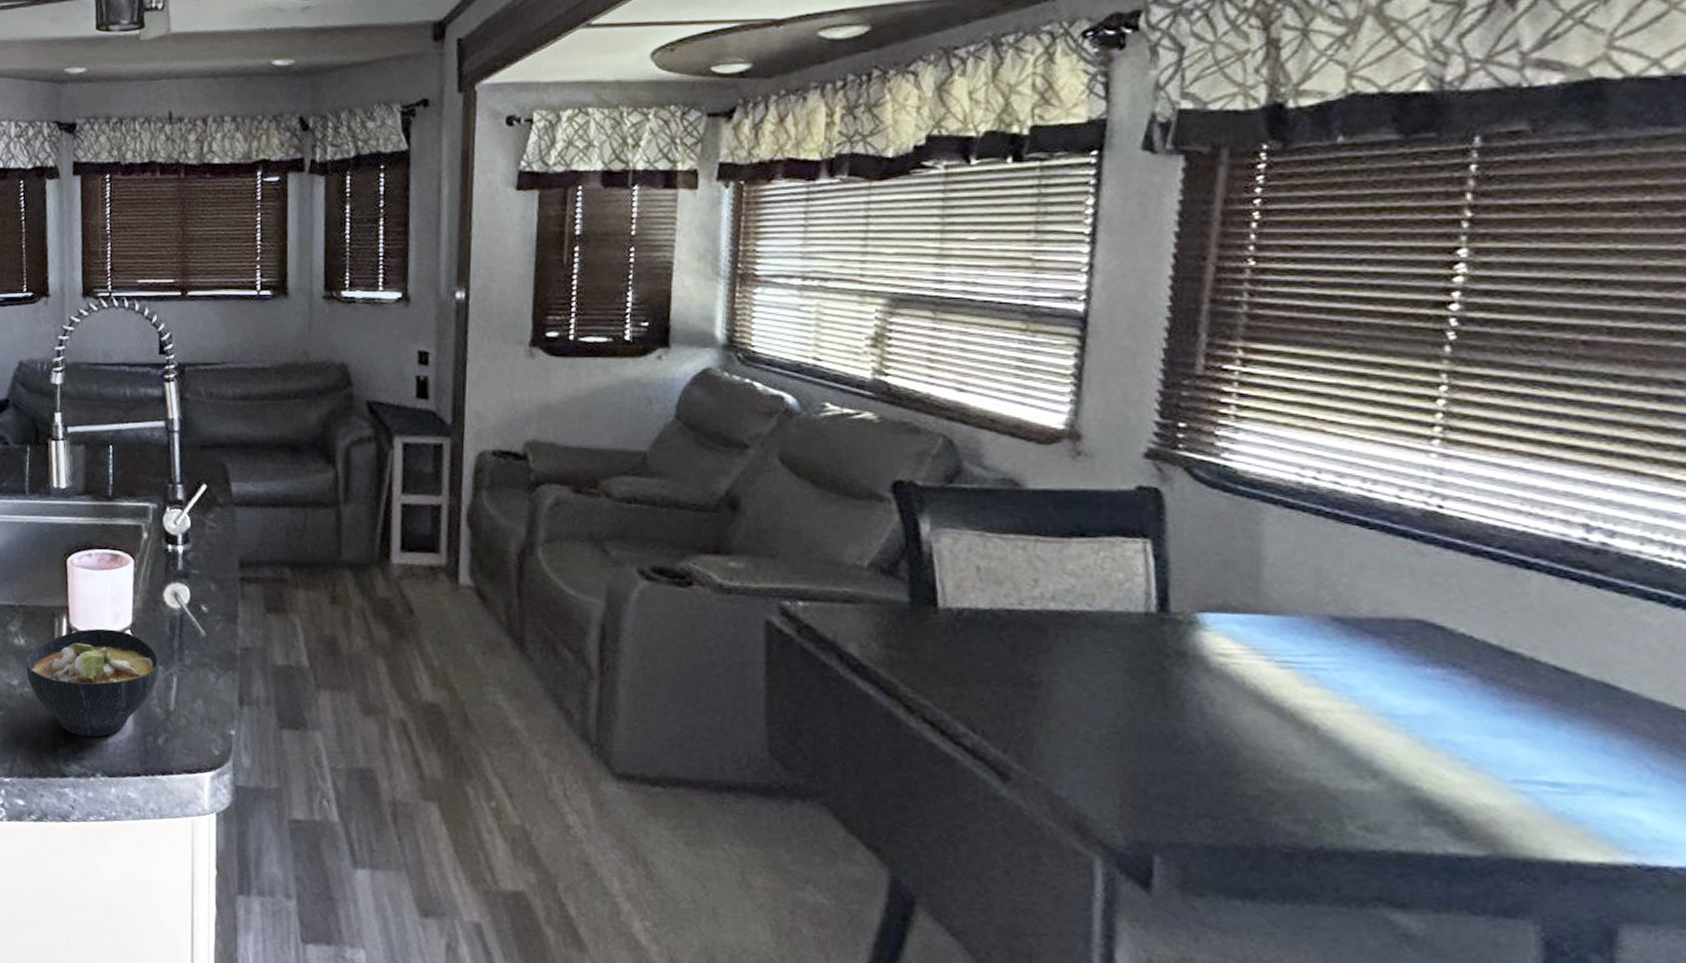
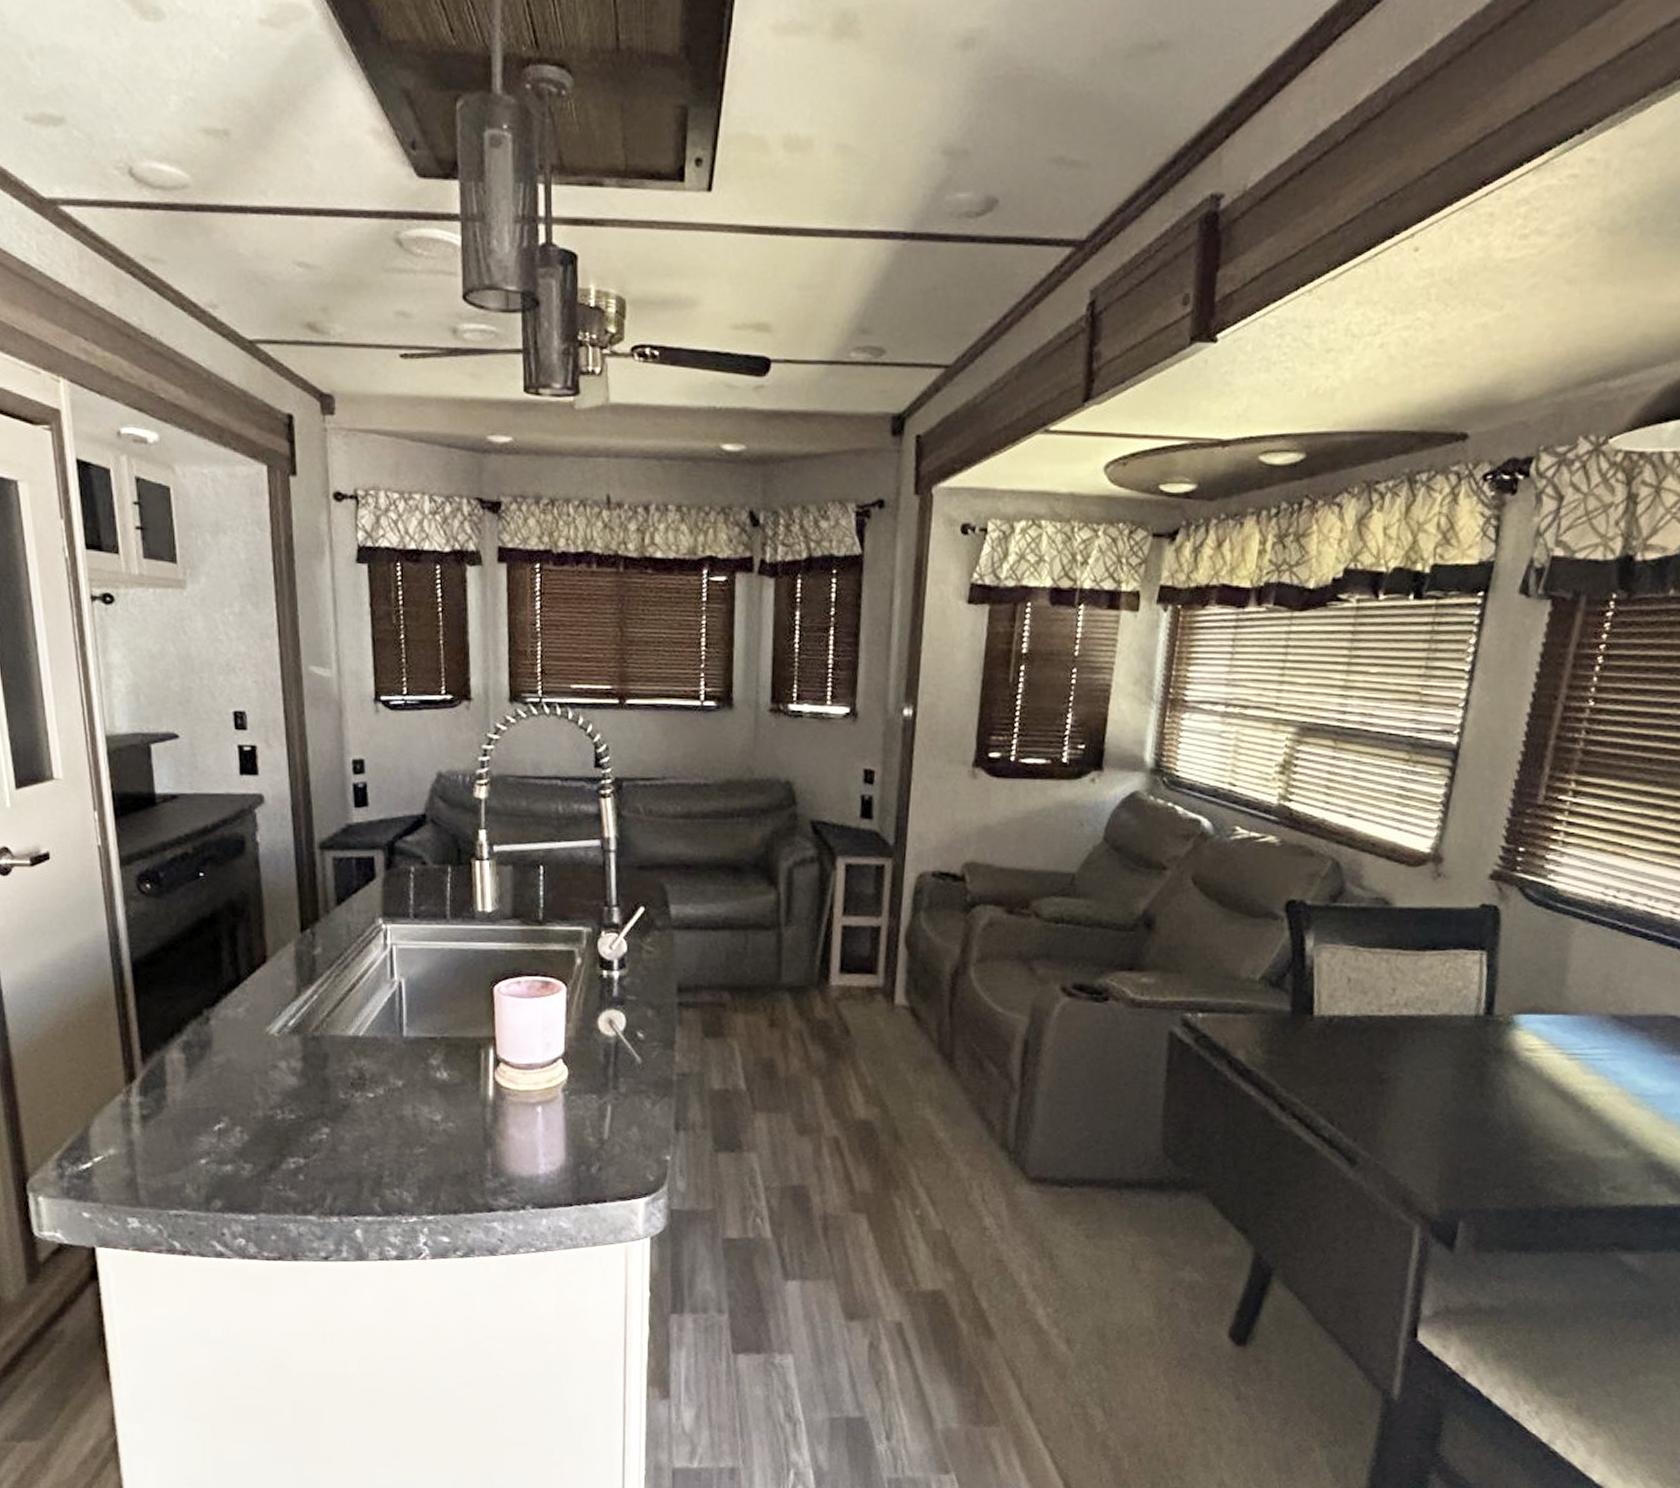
bowl: present [26,628,160,738] -> none [450,1059,594,1170]

